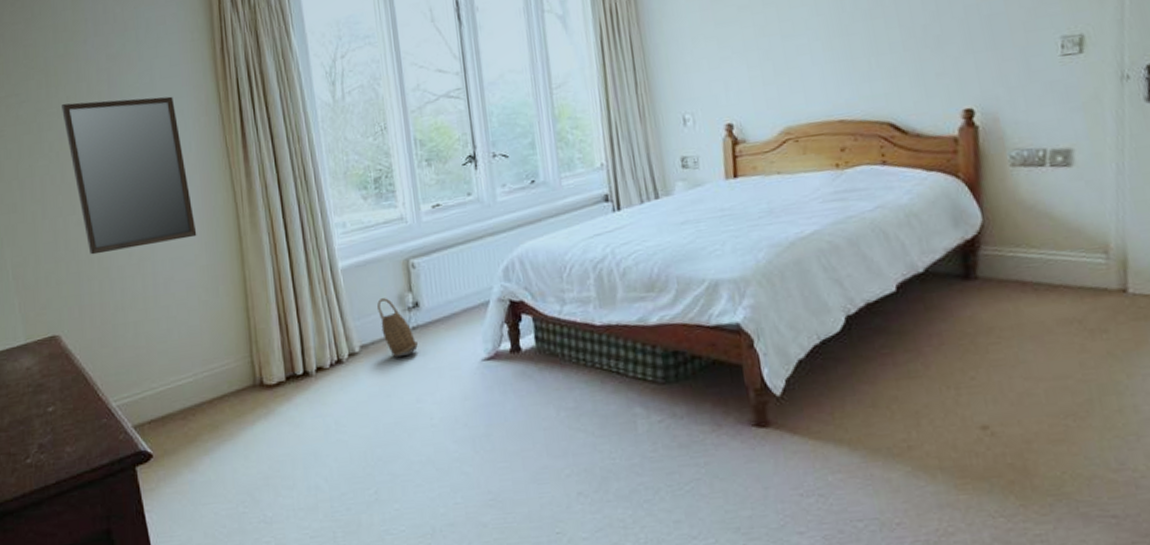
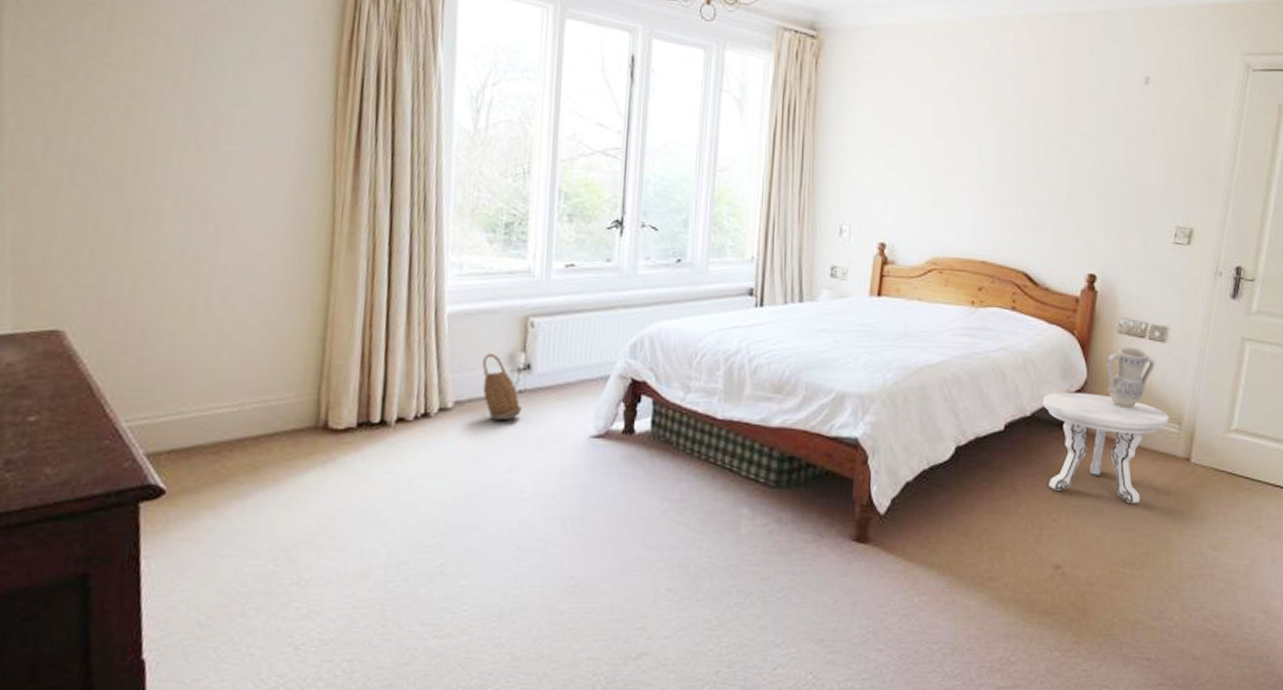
home mirror: present [62,96,197,255] -> none [123,55,278,246]
side table: none [934,235,1092,349] -> present [1042,392,1169,504]
vase: none [1003,177,1064,247] -> present [1107,346,1155,409]

